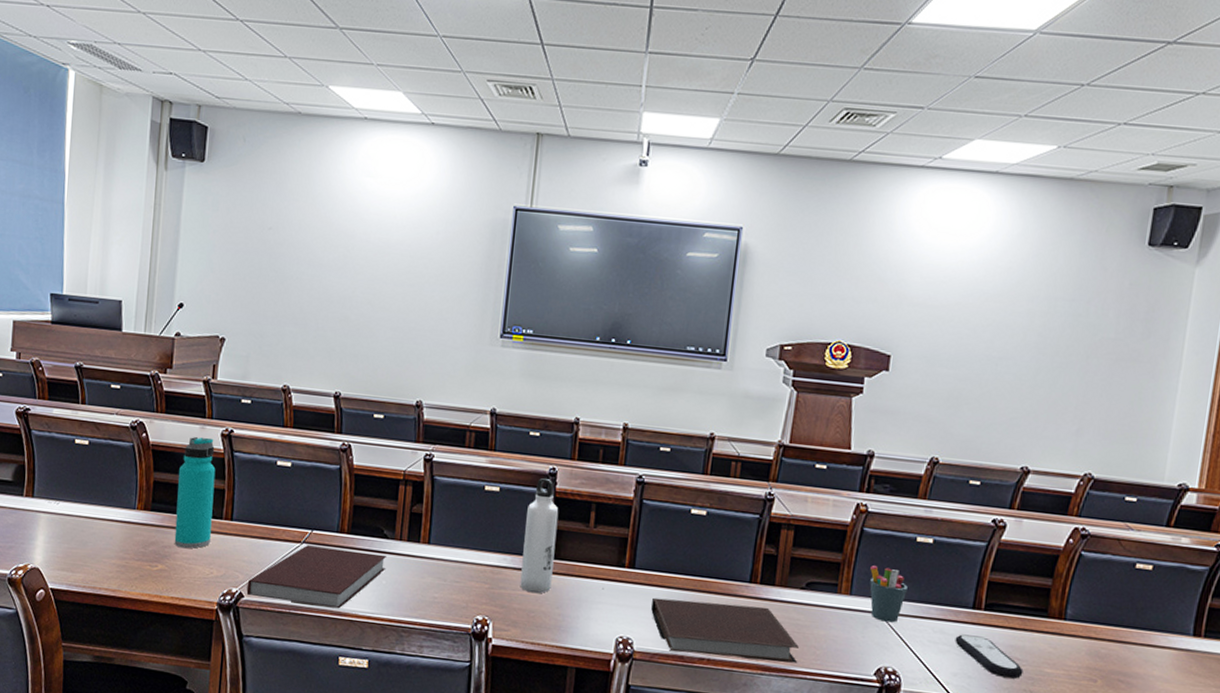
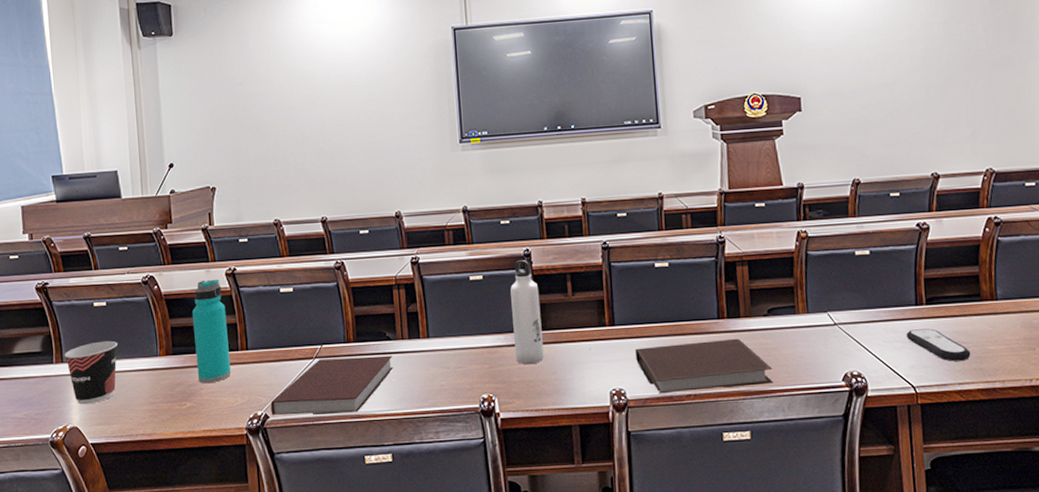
cup: none [36,481,95,547] -> present [64,340,118,405]
pen holder: present [870,565,908,623] -> none [820,283,856,332]

